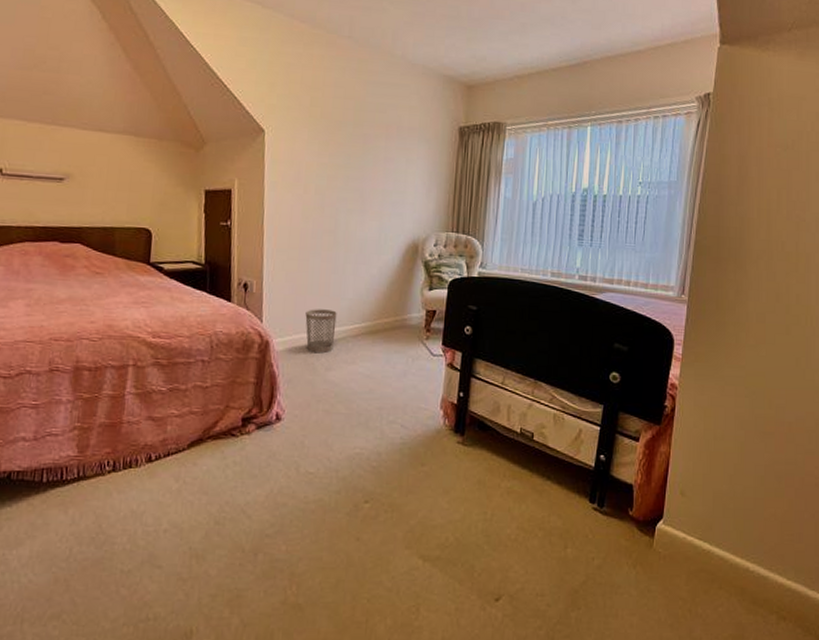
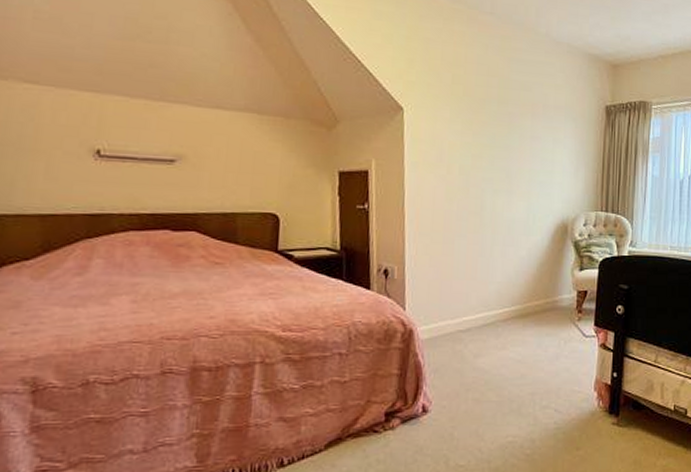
wastebasket: present [305,309,337,354] -> none [451,294,485,340]

